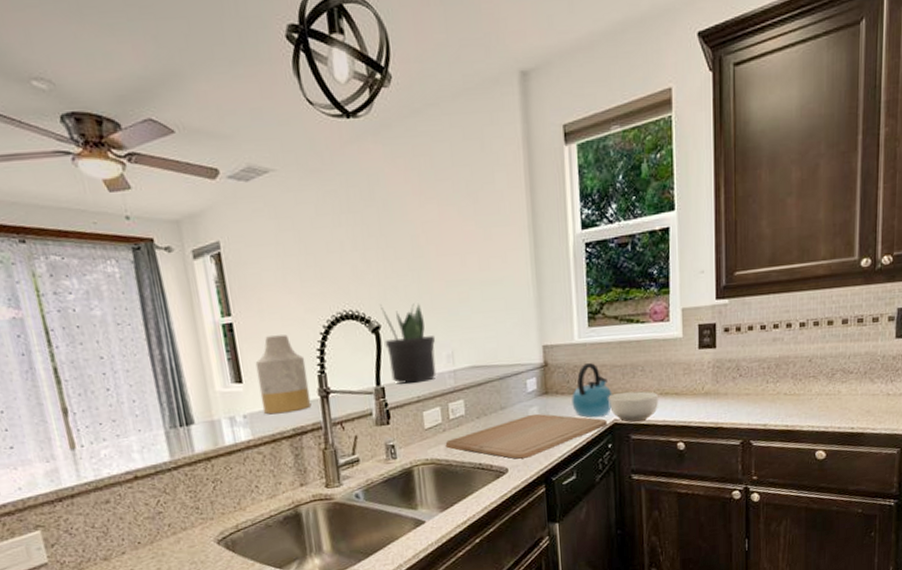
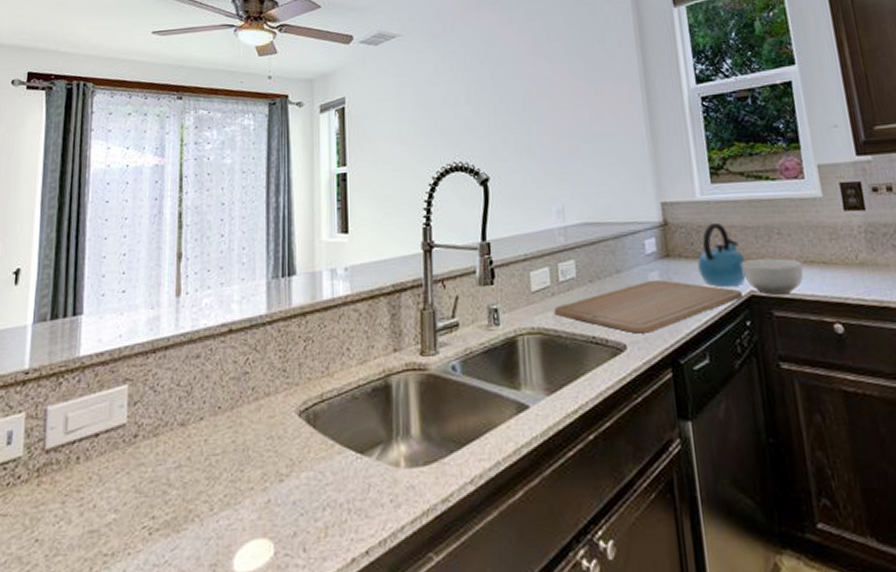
vase: present [255,334,312,415] -> none [363,185,414,268]
planter: present [380,303,437,384] -> none [490,156,546,240]

